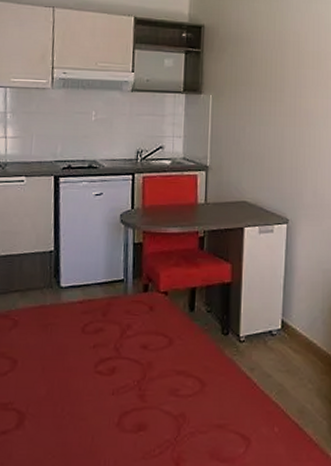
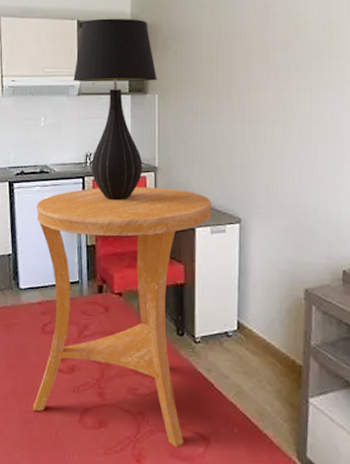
side table: none [68,185,261,449] -> present [32,186,212,448]
table lamp: none [127,17,212,199] -> present [73,18,157,201]

